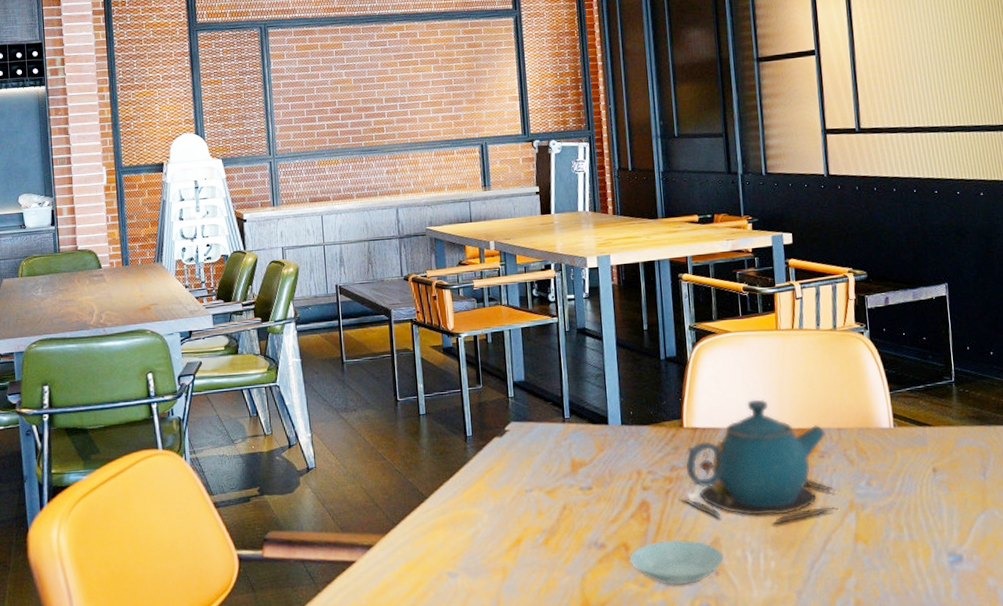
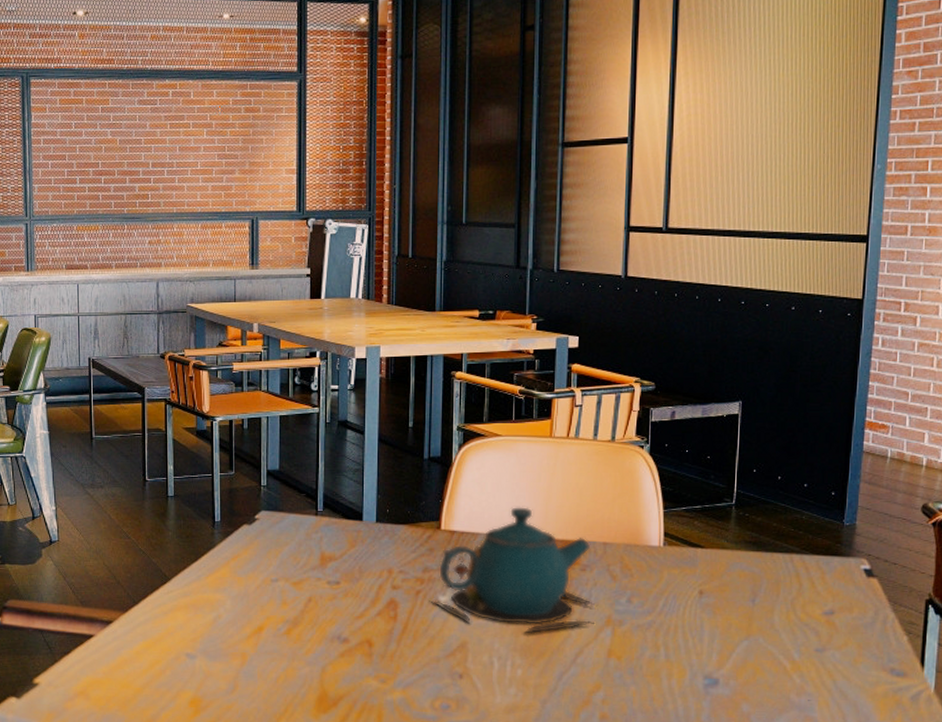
saucer: present [630,539,725,585] -> none [373,640,470,685]

